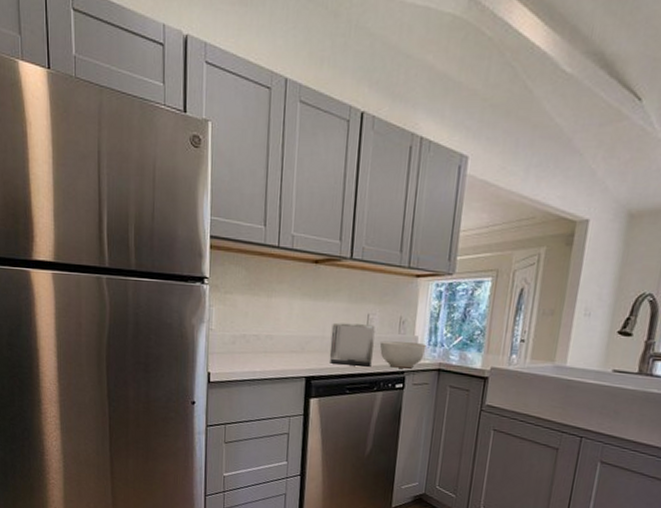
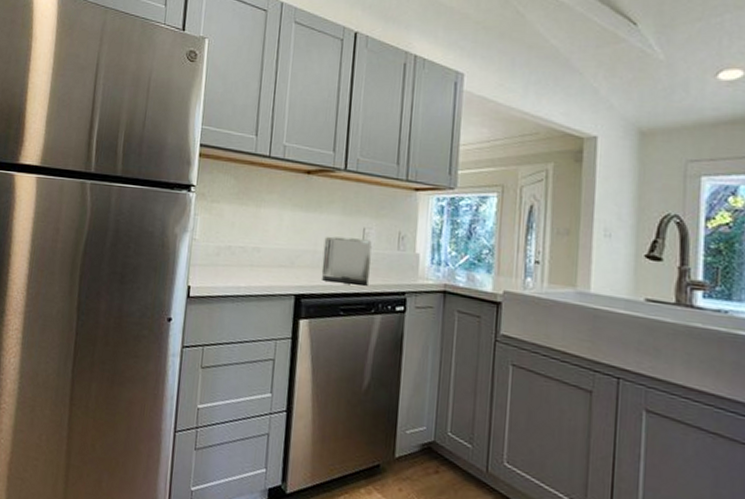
bowl: present [379,341,427,369] -> none [377,257,429,290]

